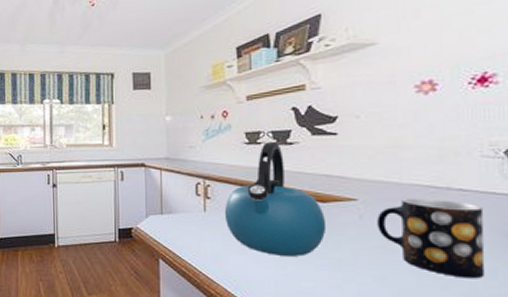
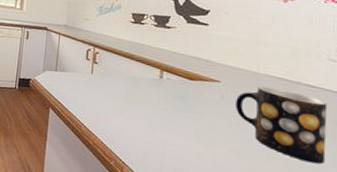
kettle: present [224,142,327,257] -> none [107,24,193,123]

